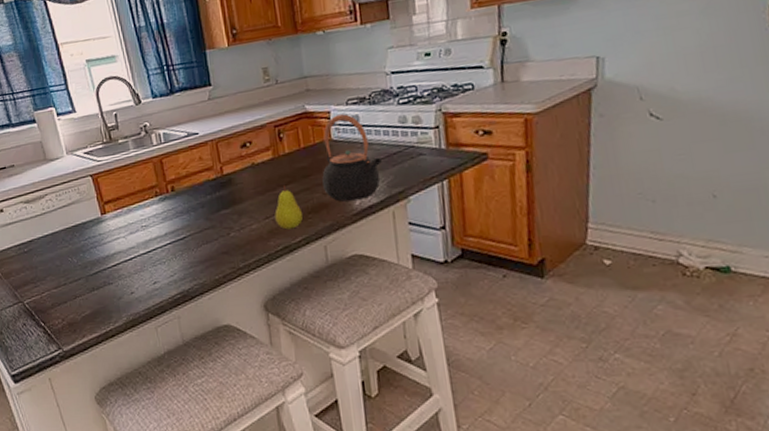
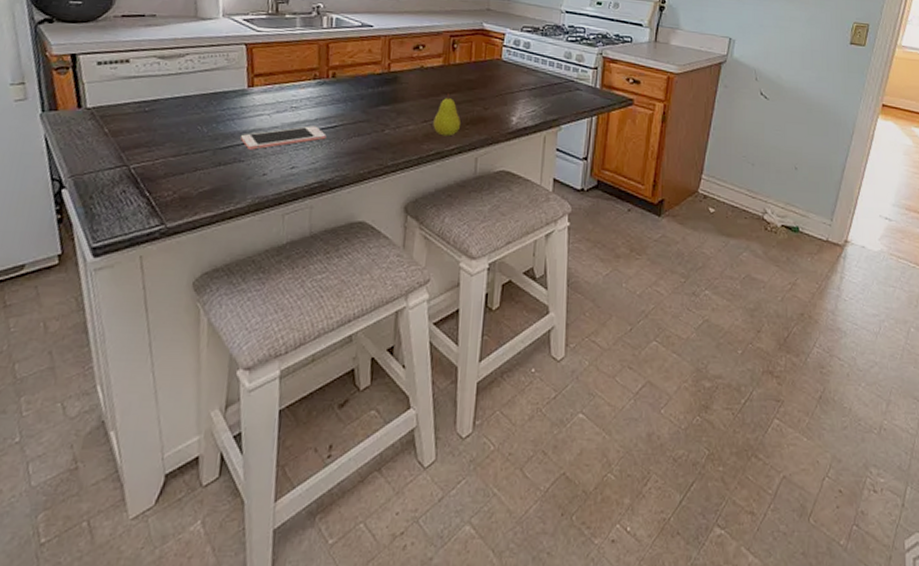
cell phone: none [105,240,178,272] -> present [241,125,327,150]
teapot: present [322,114,382,202] -> none [485,38,543,120]

